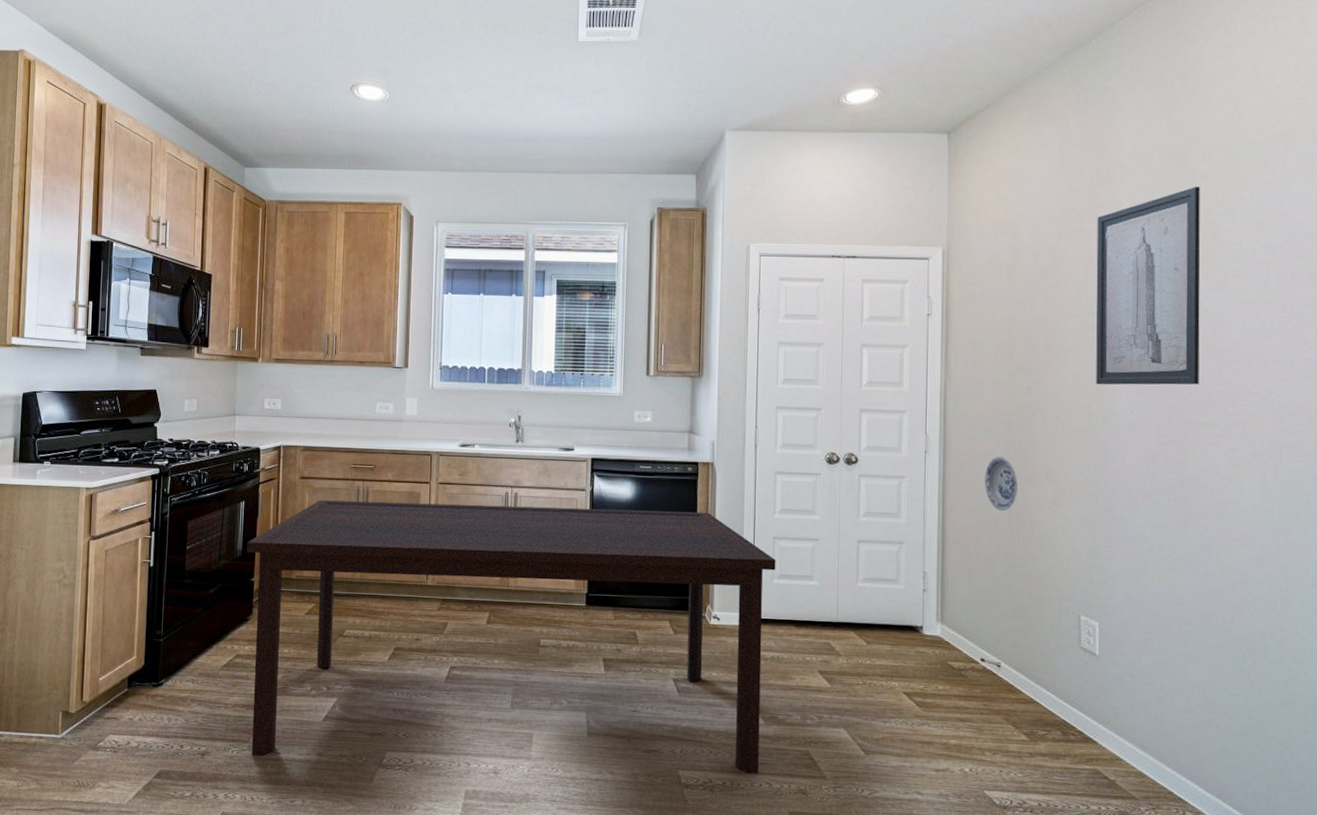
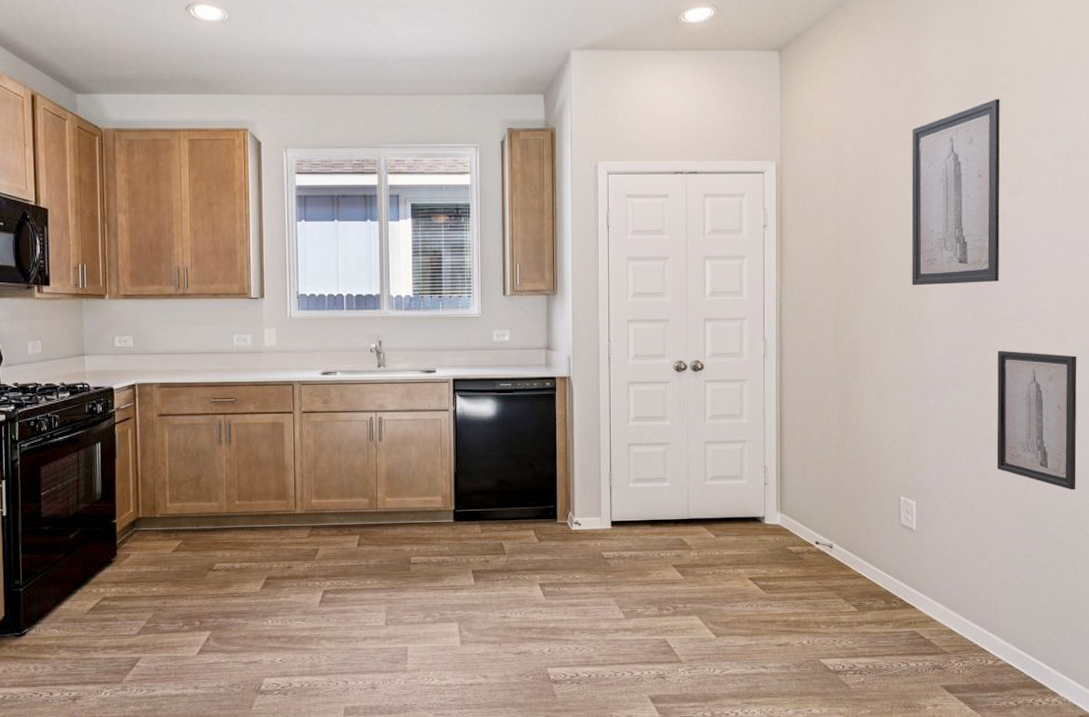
dining table: present [247,500,776,774] -> none [106,424,631,695]
decorative plate: present [984,456,1017,512] -> none [816,356,845,407]
wall art: none [1196,460,1295,624] -> present [996,350,1077,490]

